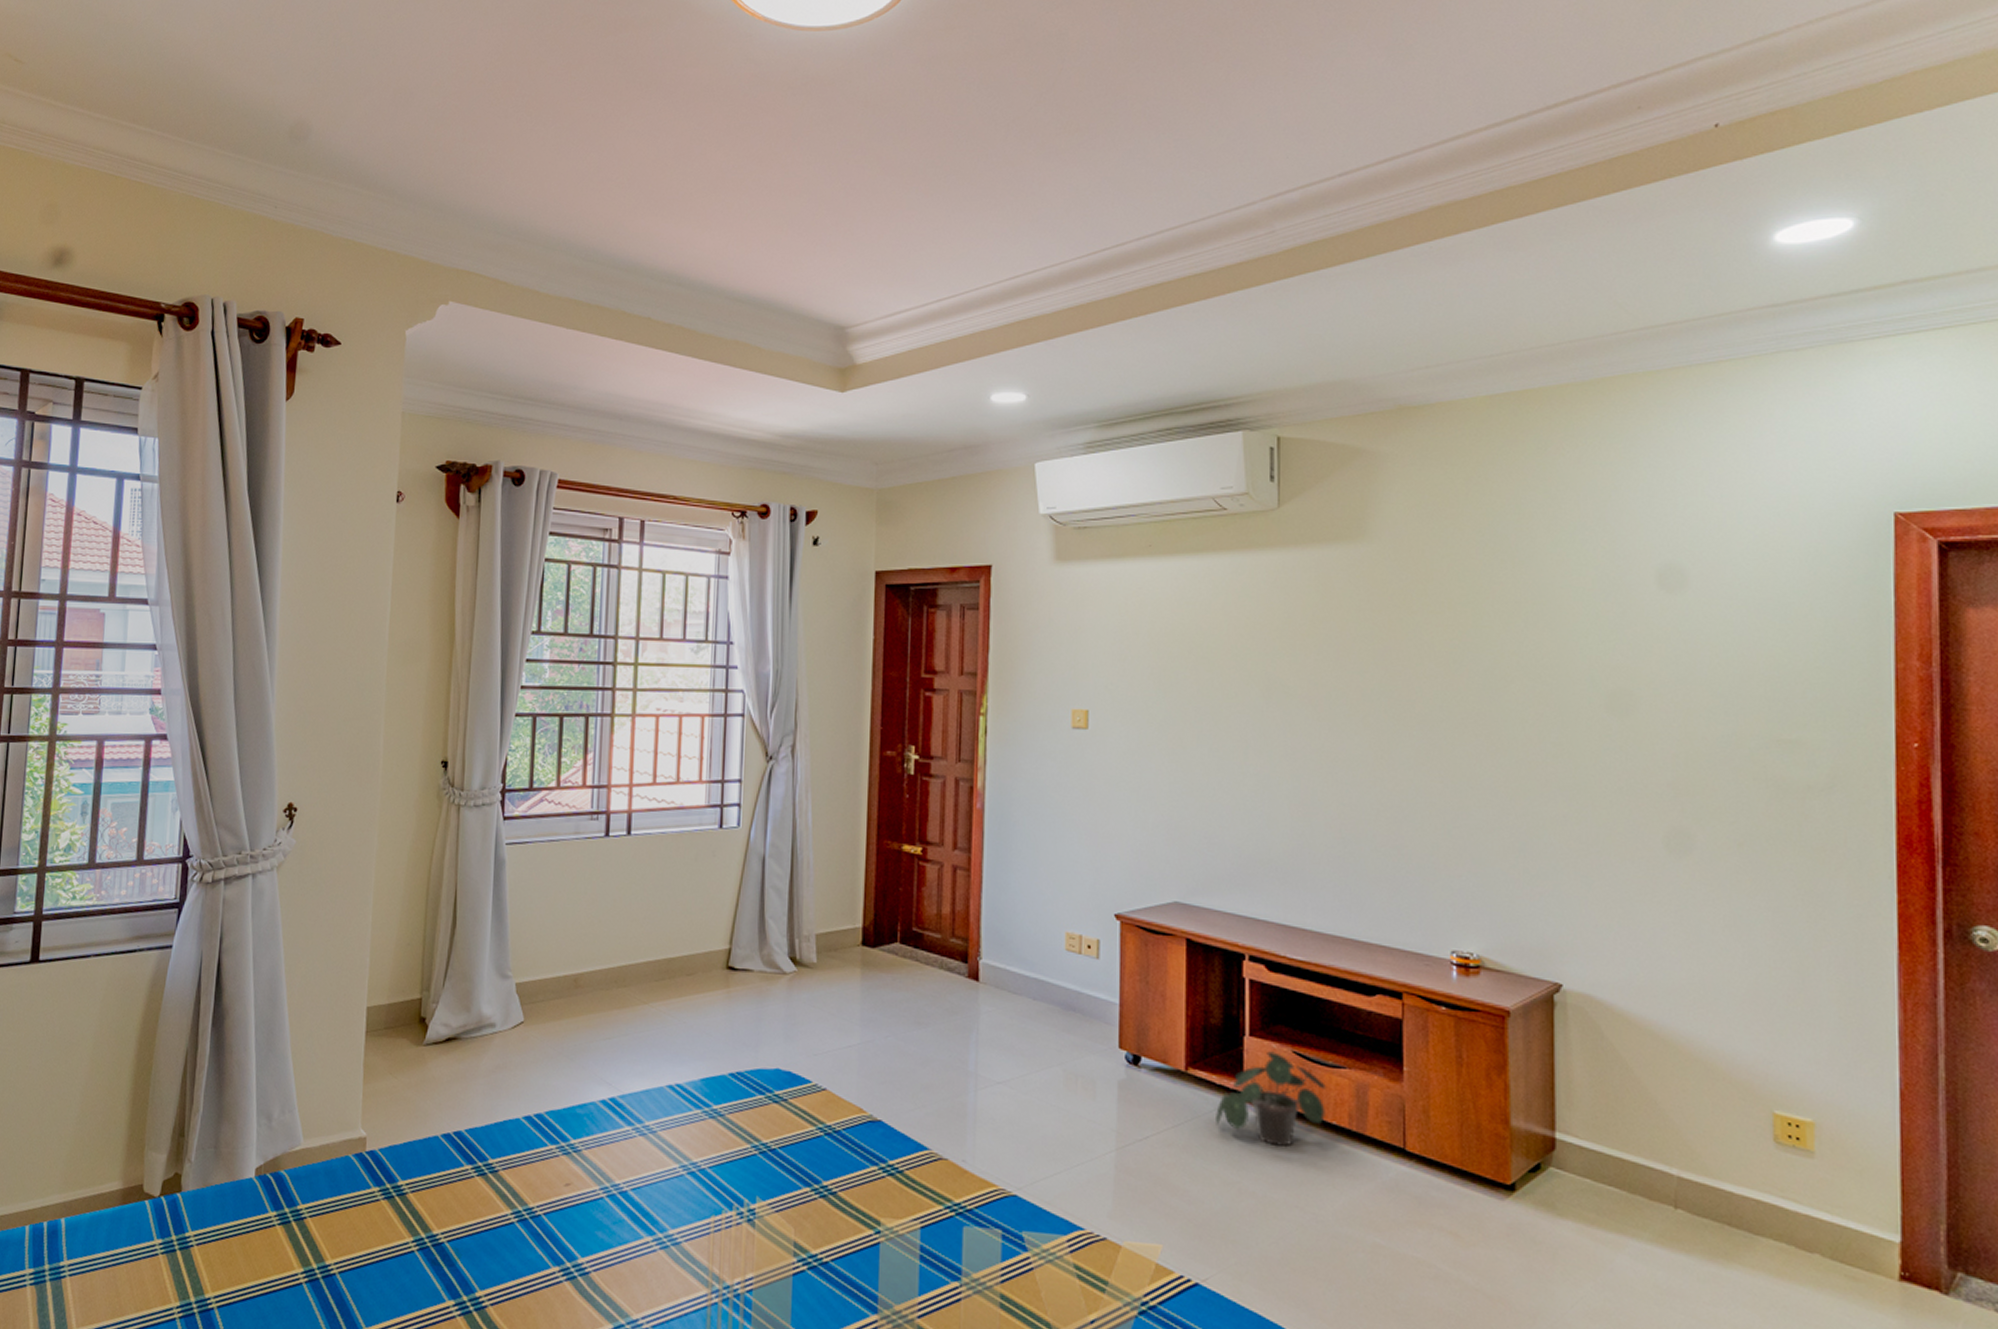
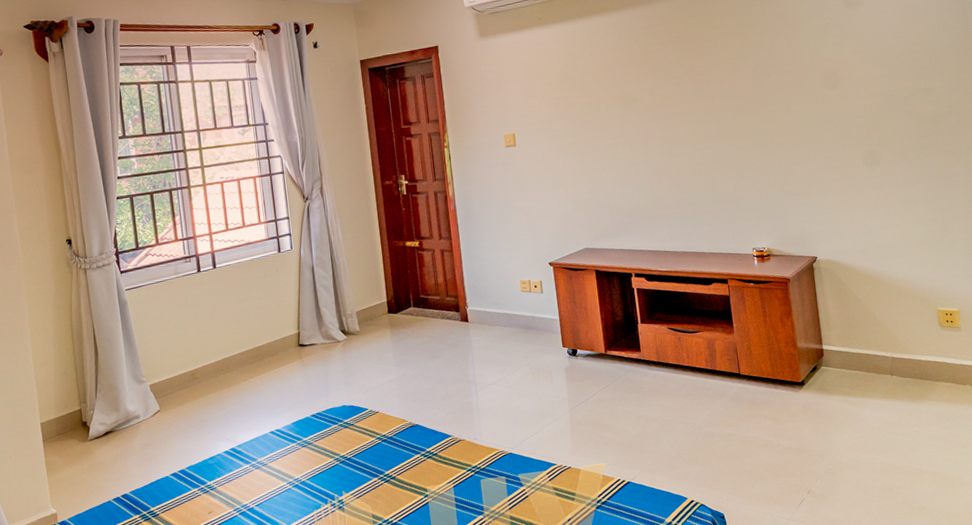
potted plant: present [1216,1051,1327,1147] -> none [627,330,692,388]

